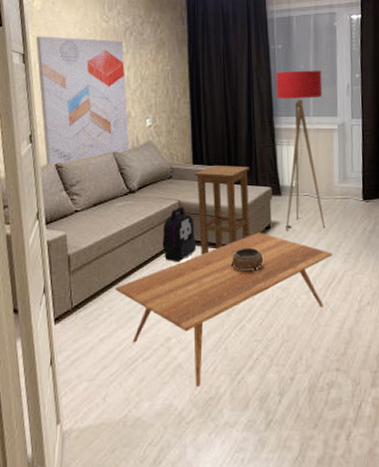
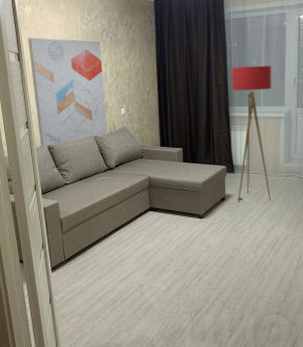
coffee table: present [114,232,332,386] -> none [98,202,277,322]
backpack: present [162,206,197,262] -> none [135,181,164,226]
stool: present [194,165,251,255] -> none [161,147,208,221]
decorative bowl: present [230,247,264,273] -> none [191,215,219,235]

